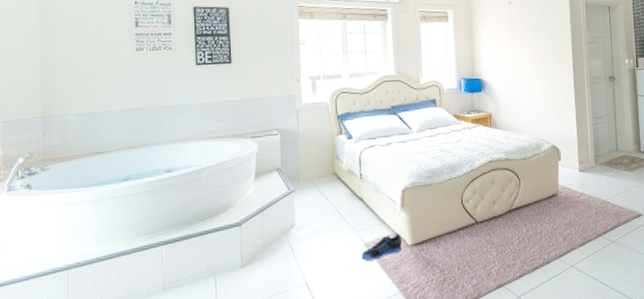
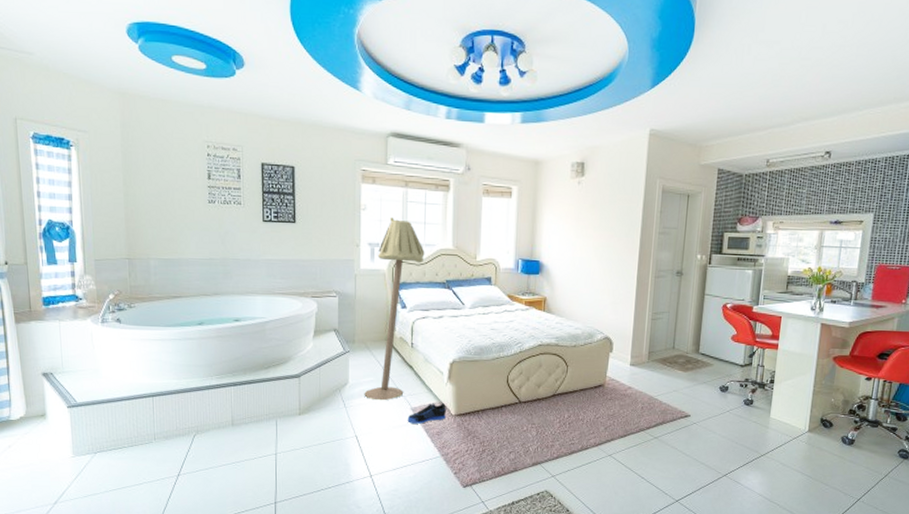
floor lamp: none [313,50,368,240] -> present [364,218,425,401]

